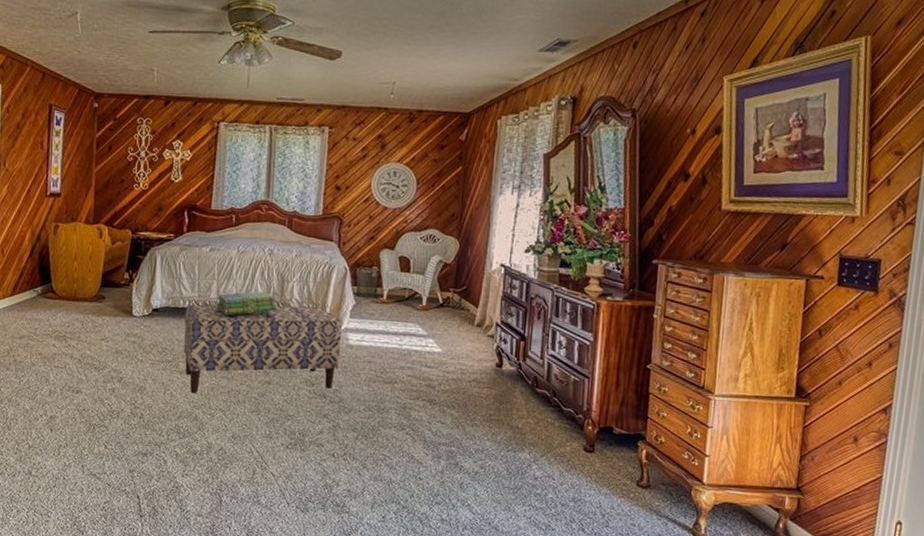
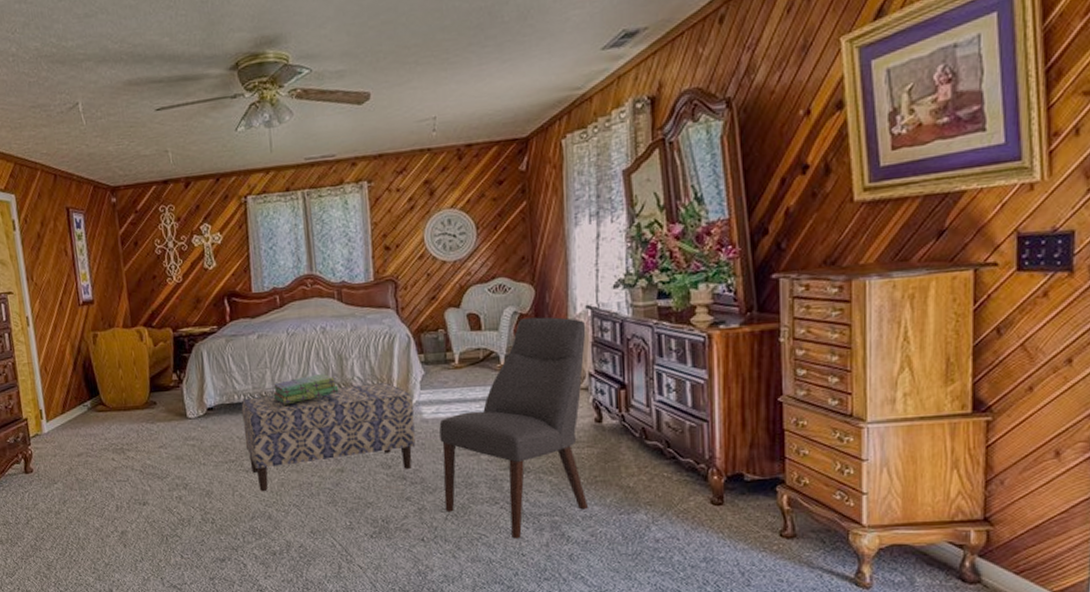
chair: none [357,267,499,464] -> present [439,317,588,539]

